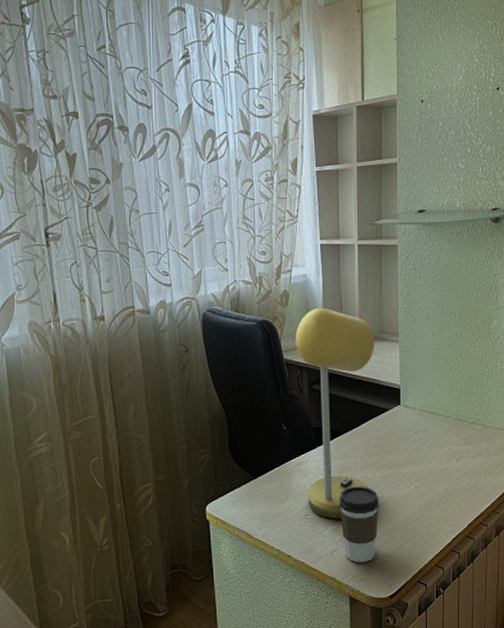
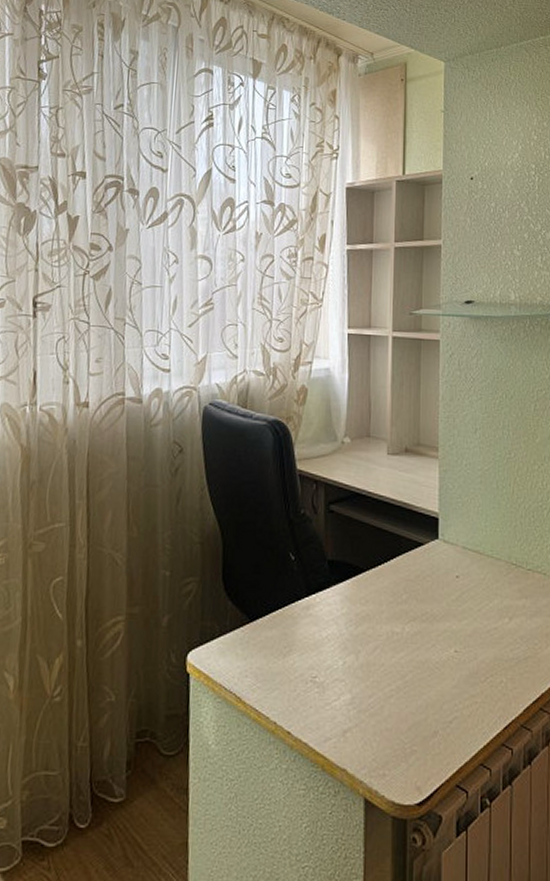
desk lamp: present [296,307,375,519] -> none [312,409,409,687]
coffee cup: present [339,486,379,562] -> none [356,643,408,750]

